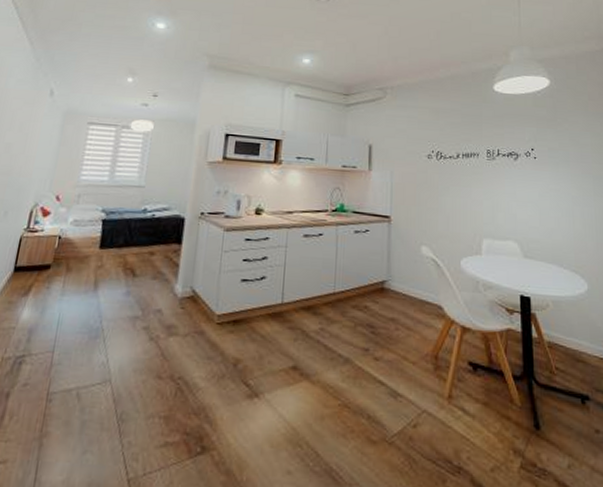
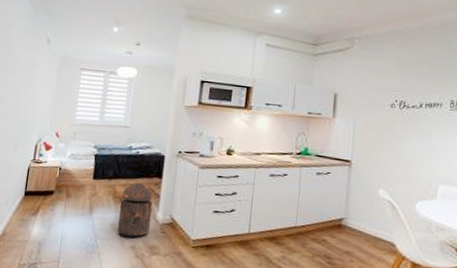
trash can: none [128,250,171,317] -> present [118,182,153,238]

